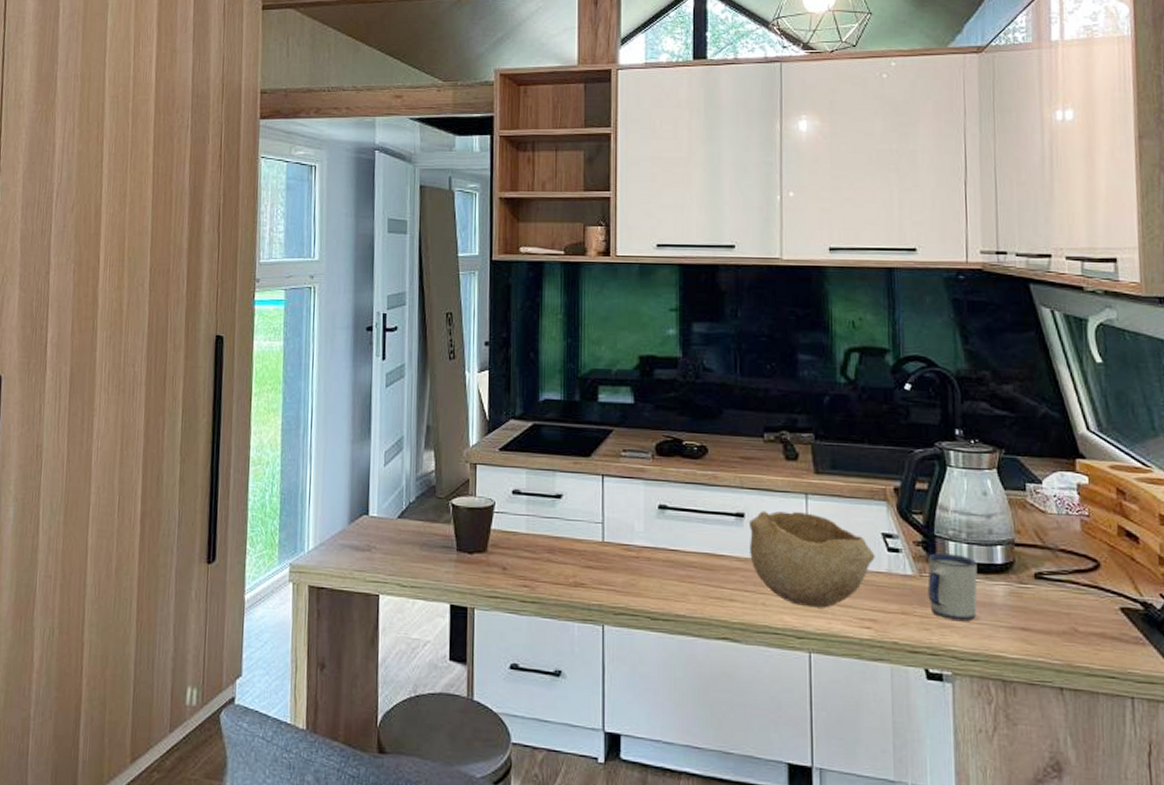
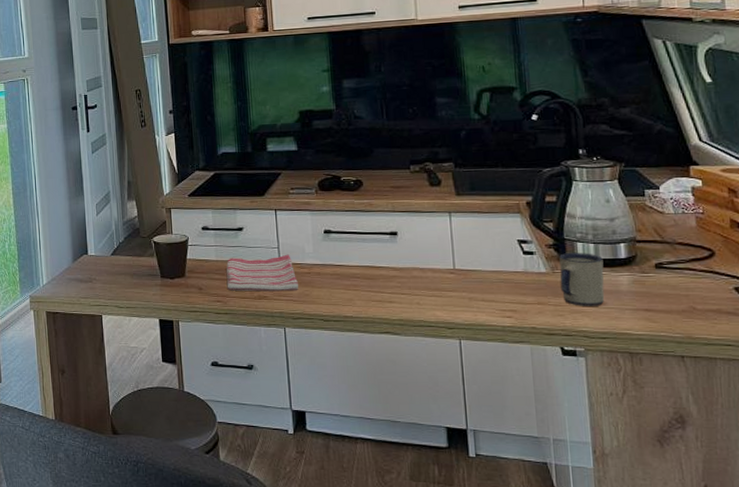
dish towel: none [537,531,624,580] -> present [226,254,299,292]
bowl: present [750,511,875,608] -> none [402,228,513,304]

